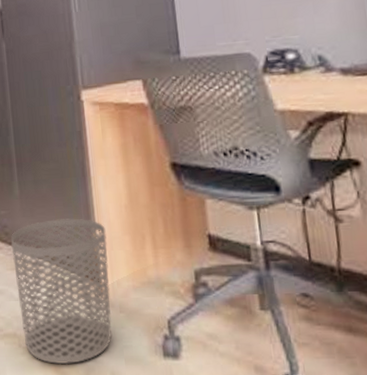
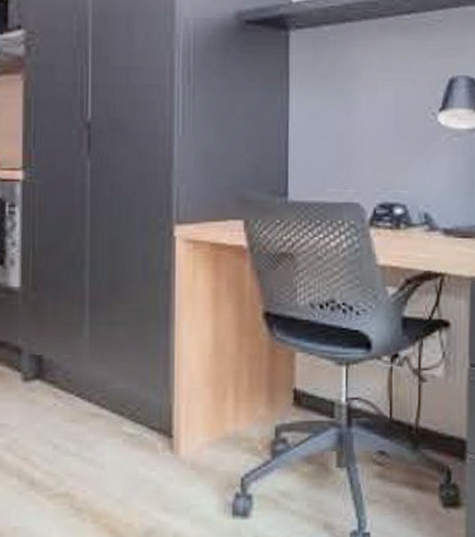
waste bin: present [10,218,112,365] -> none [73,366,185,527]

